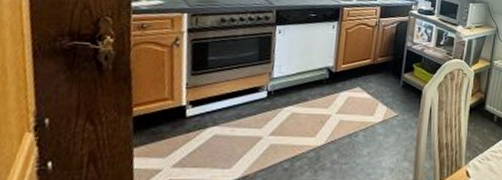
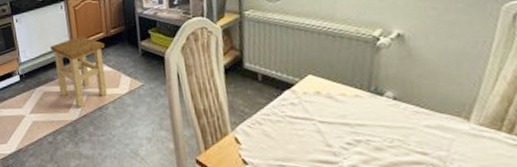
stool: none [310,59,369,132] -> present [50,35,108,107]

